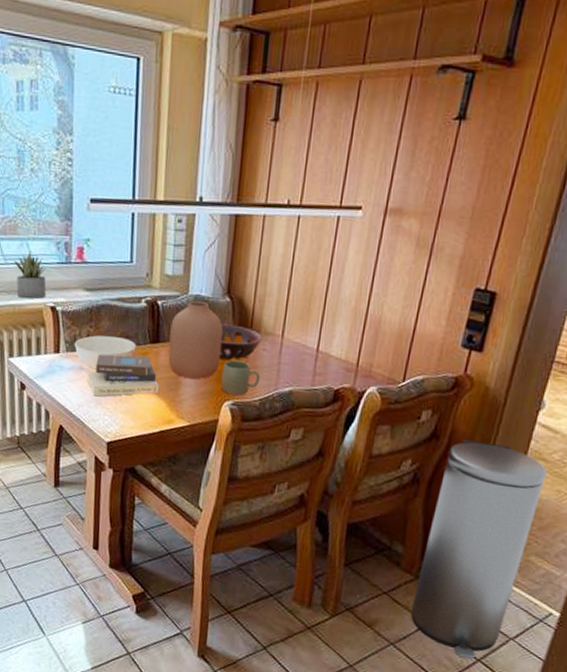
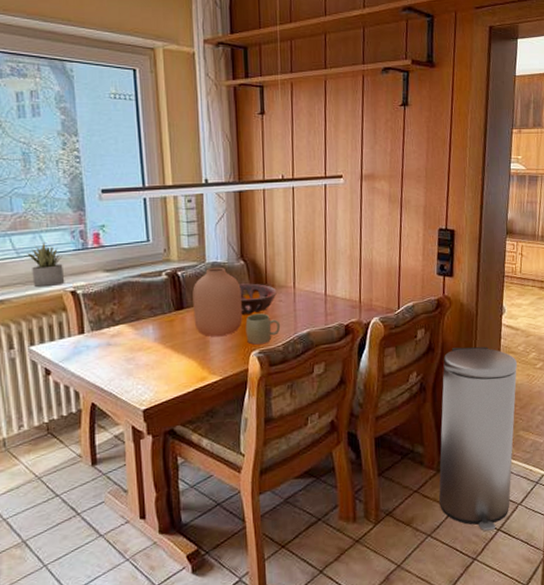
bowl: present [74,335,136,370] -> none [98,309,162,344]
books: present [86,354,159,397] -> none [114,323,188,369]

